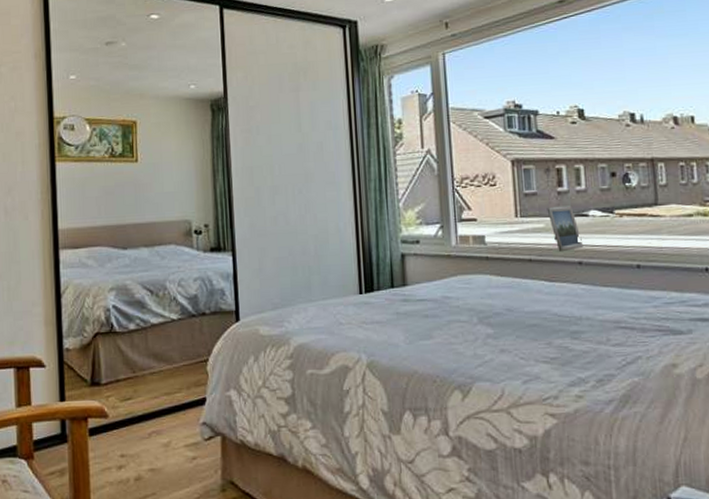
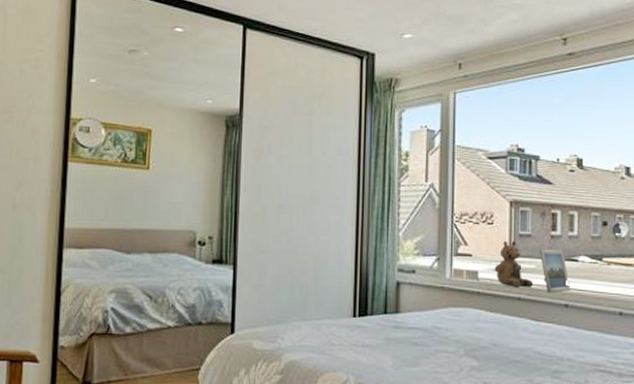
teddy bear: none [501,200,544,250] -> present [494,240,534,289]

